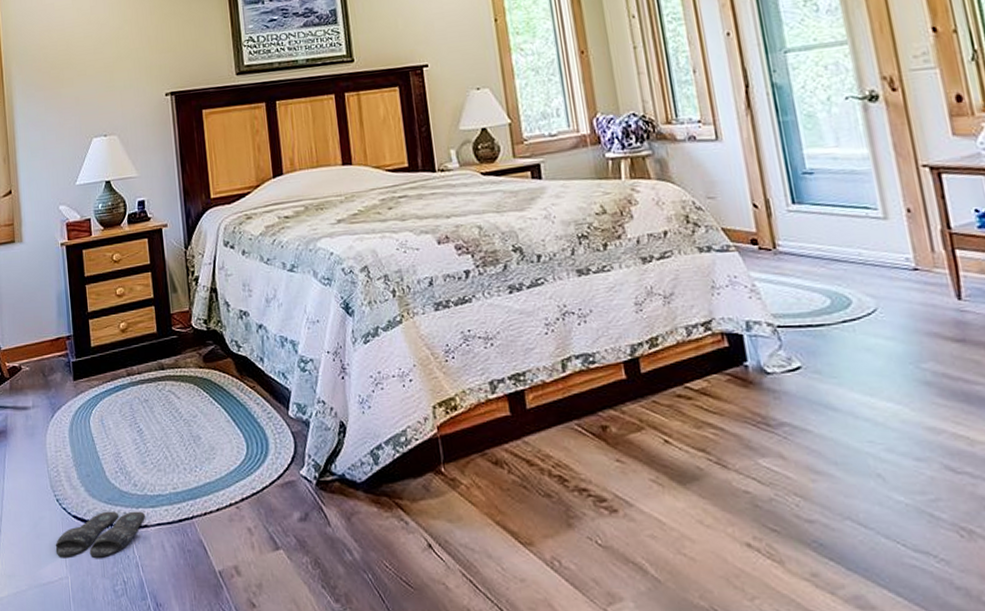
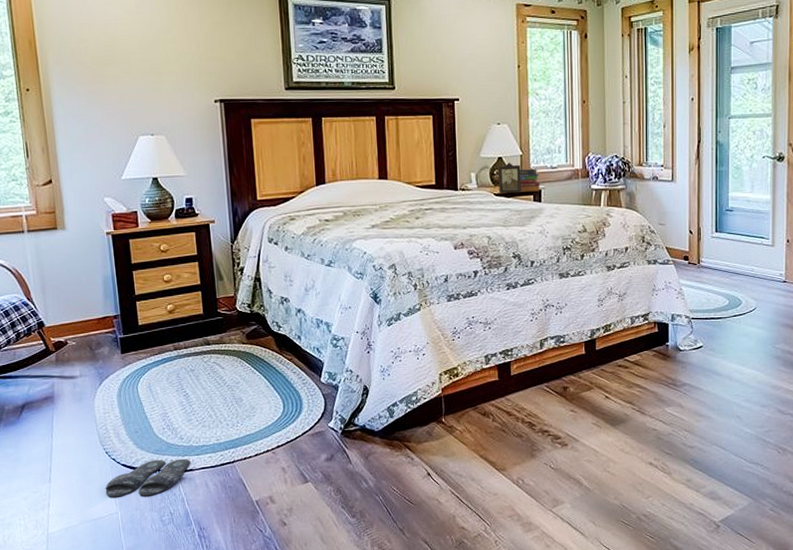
photo frame: none [483,133,515,173] -> present [498,162,521,194]
books: none [510,139,539,169] -> present [520,169,540,192]

